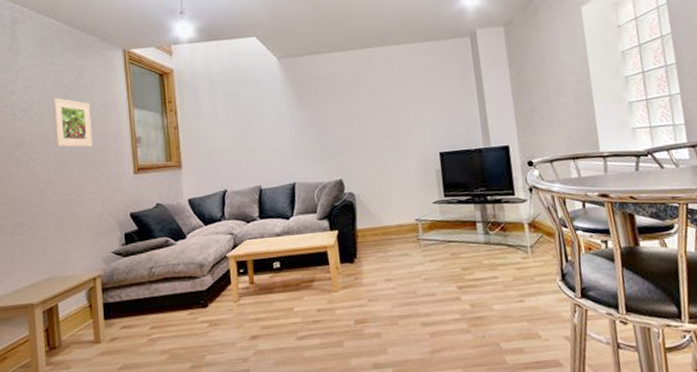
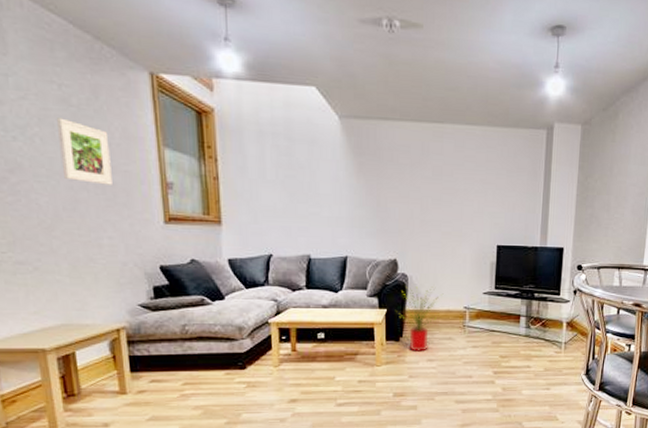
house plant: none [347,202,393,272] -> present [396,286,444,351]

